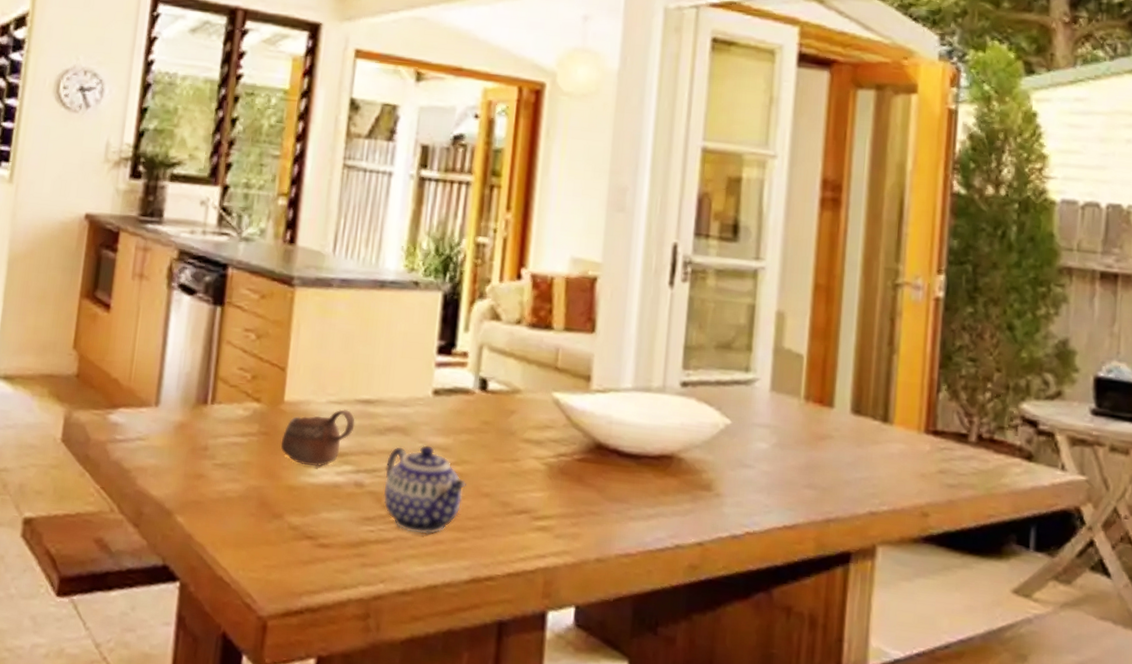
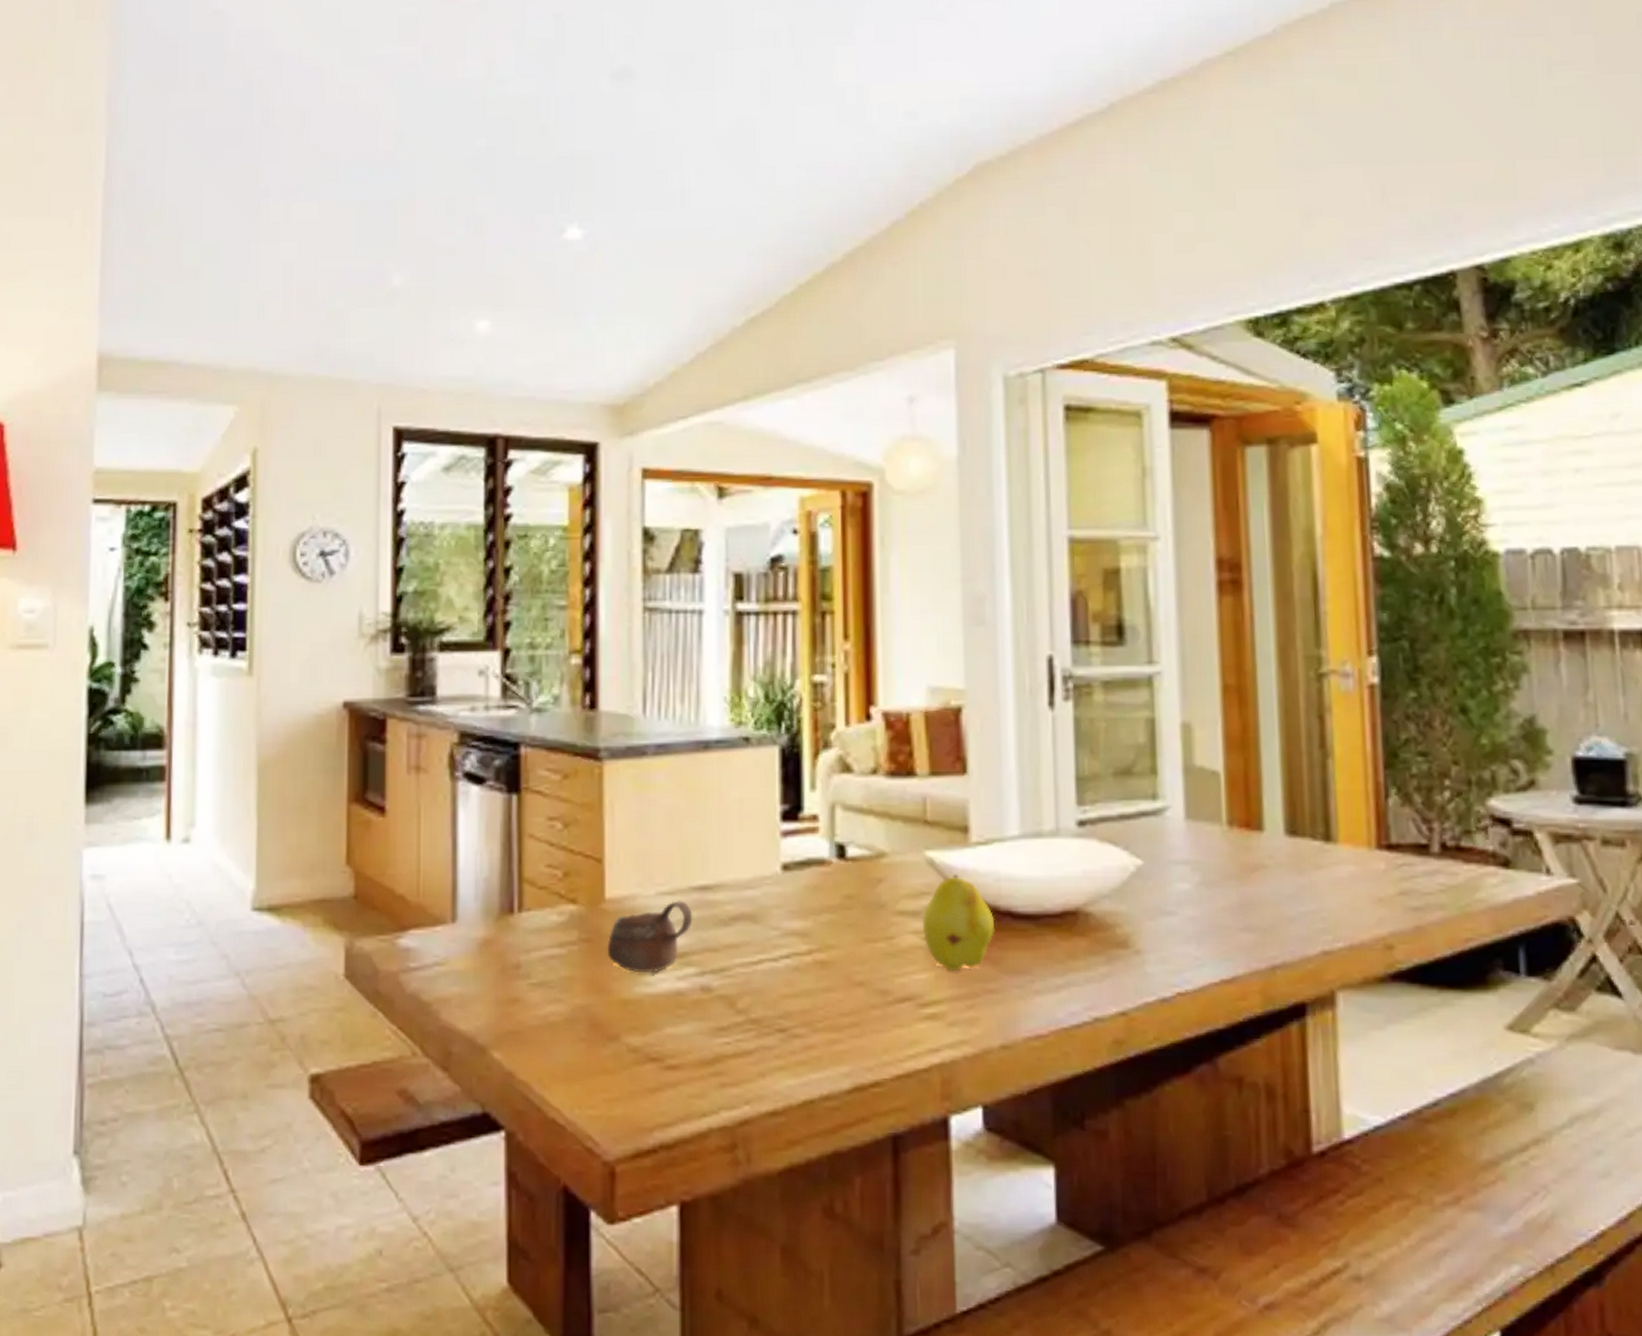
teapot: present [383,445,466,535] -> none [736,932,835,1040]
fruit: none [543,414,604,494] -> present [921,874,996,972]

